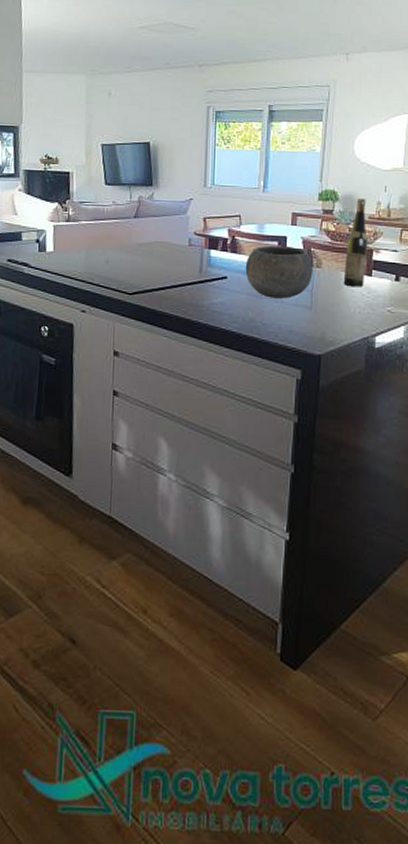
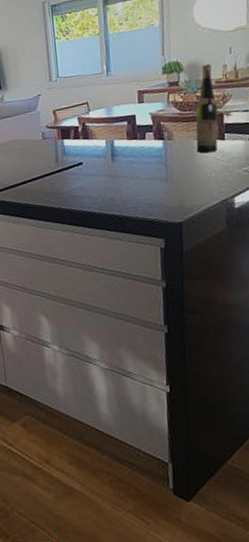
bowl: present [245,246,313,299] -> none [98,124,165,176]

